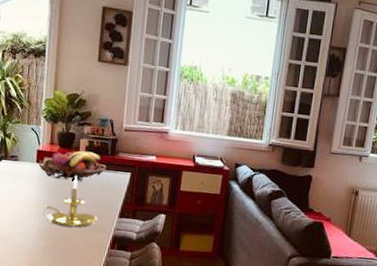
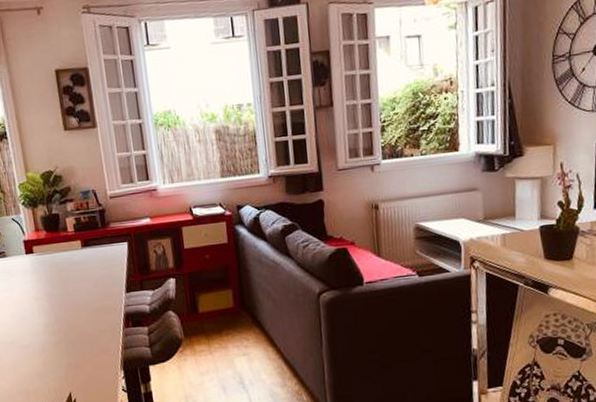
fruit basket: present [38,150,106,181] -> none [28,229,100,267]
candle holder: present [39,176,97,228] -> none [39,258,104,316]

